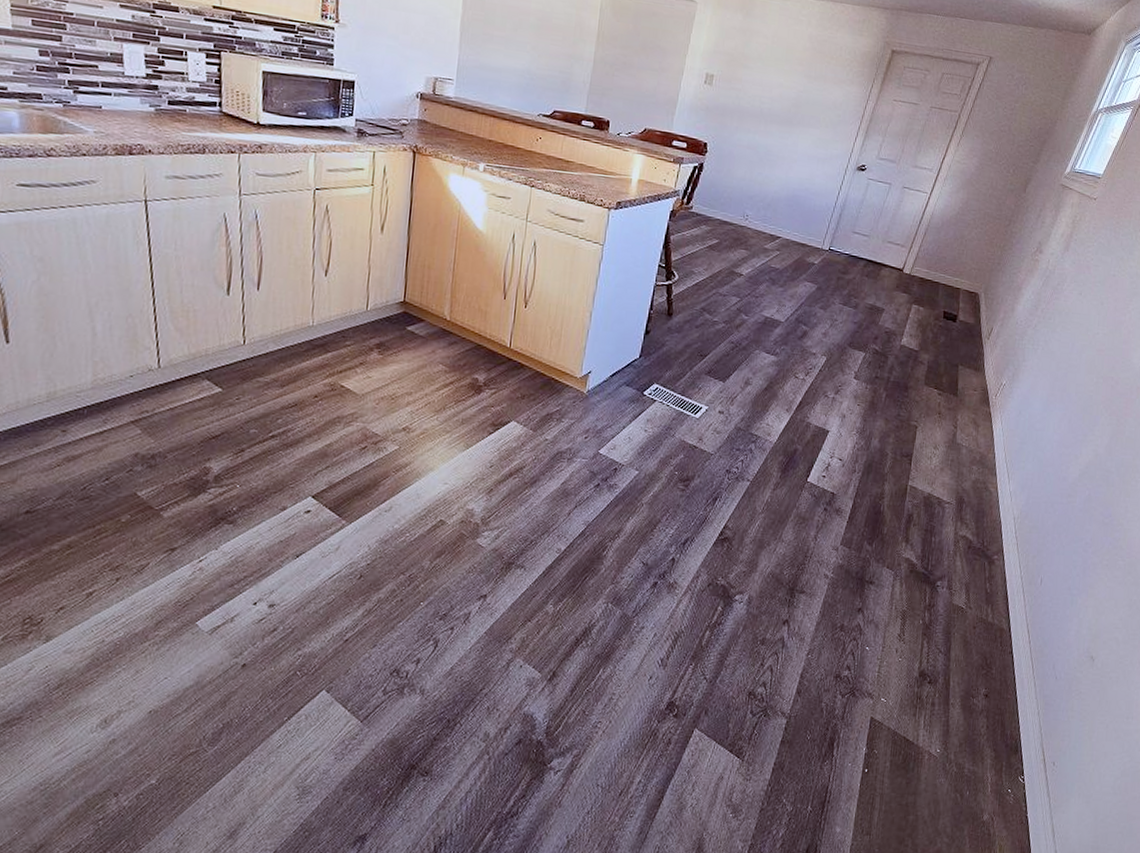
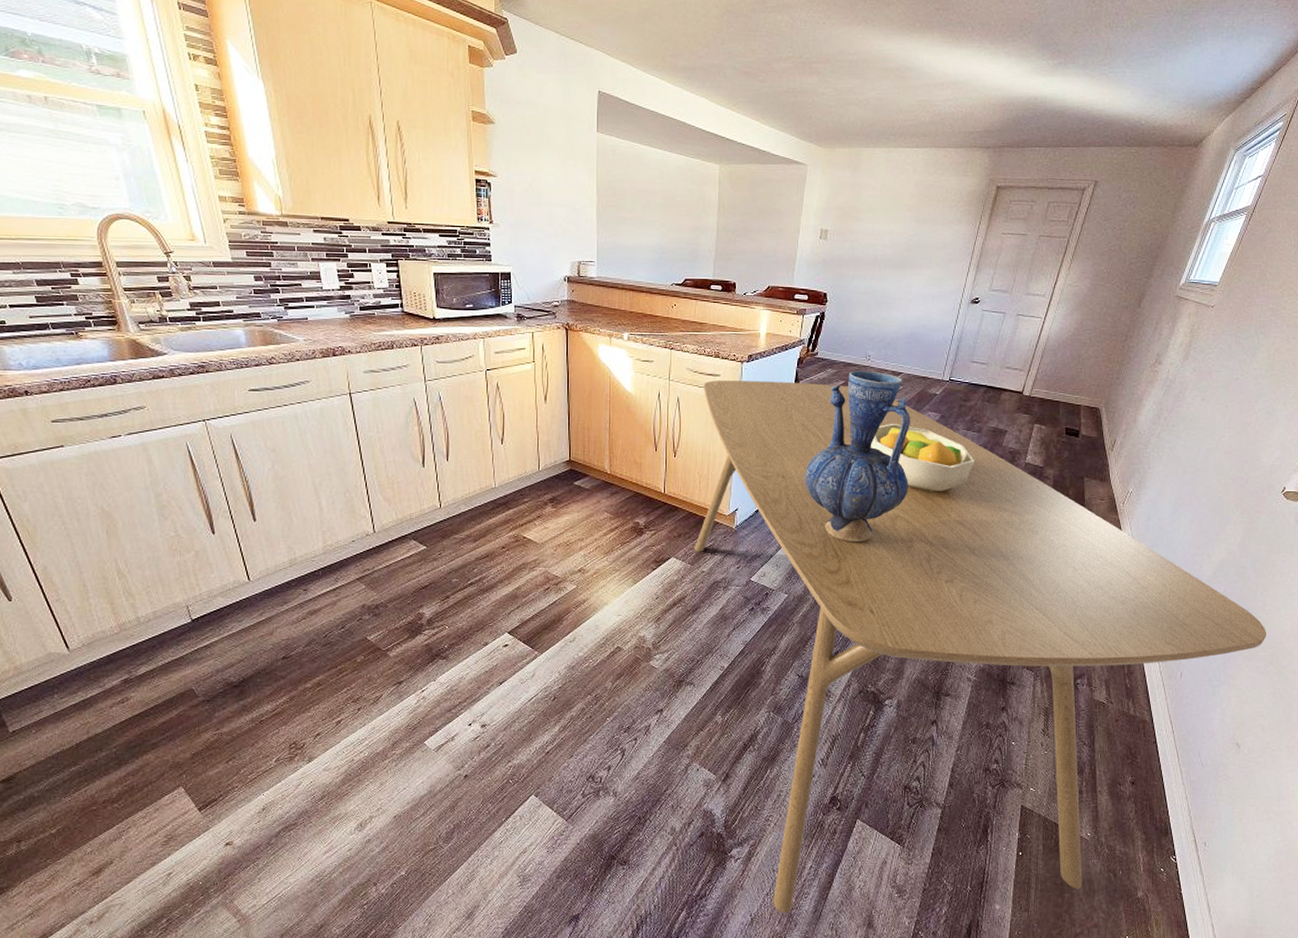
dining table: none [539,226,1127,835] -> present [695,380,1267,913]
vase: none [667,229,786,418] -> present [804,370,911,542]
fruit bowl: none [741,291,849,369] -> present [871,424,975,492]

